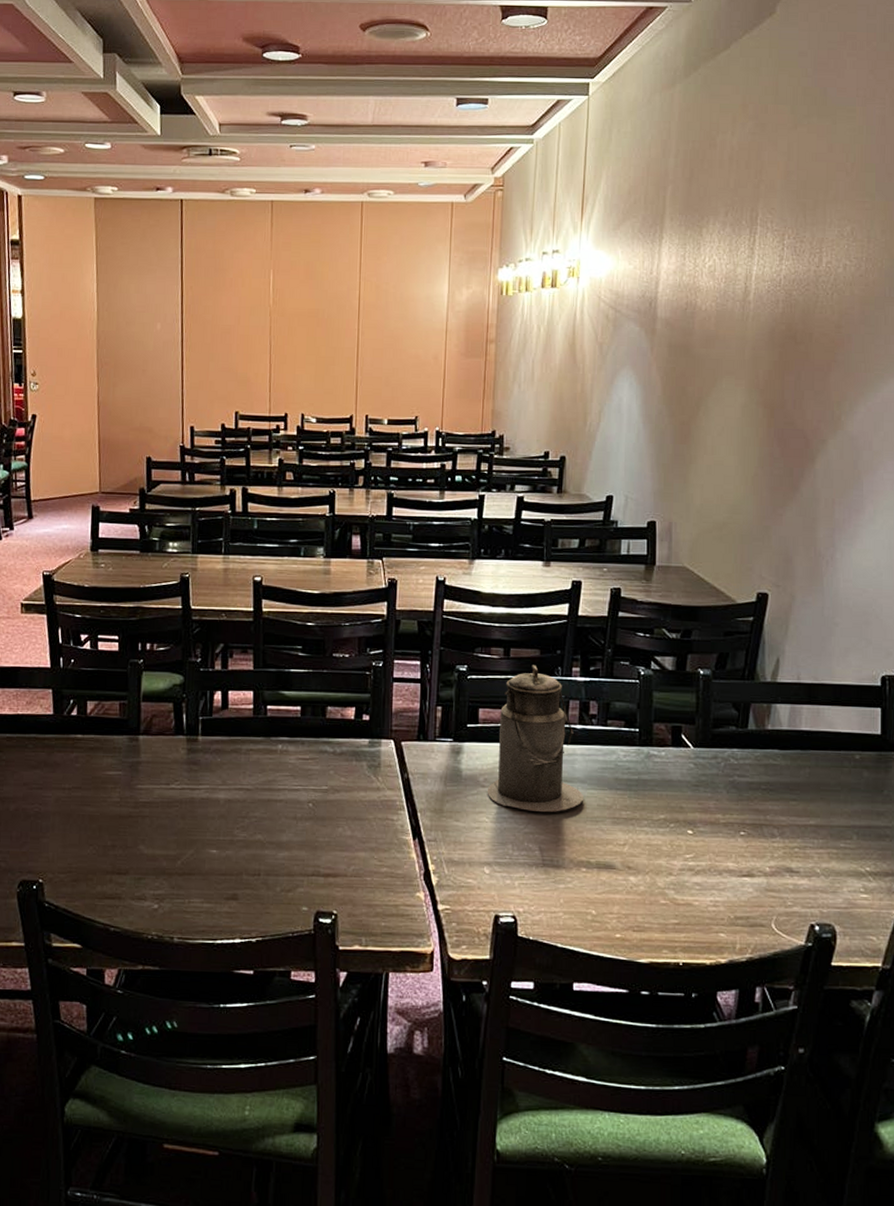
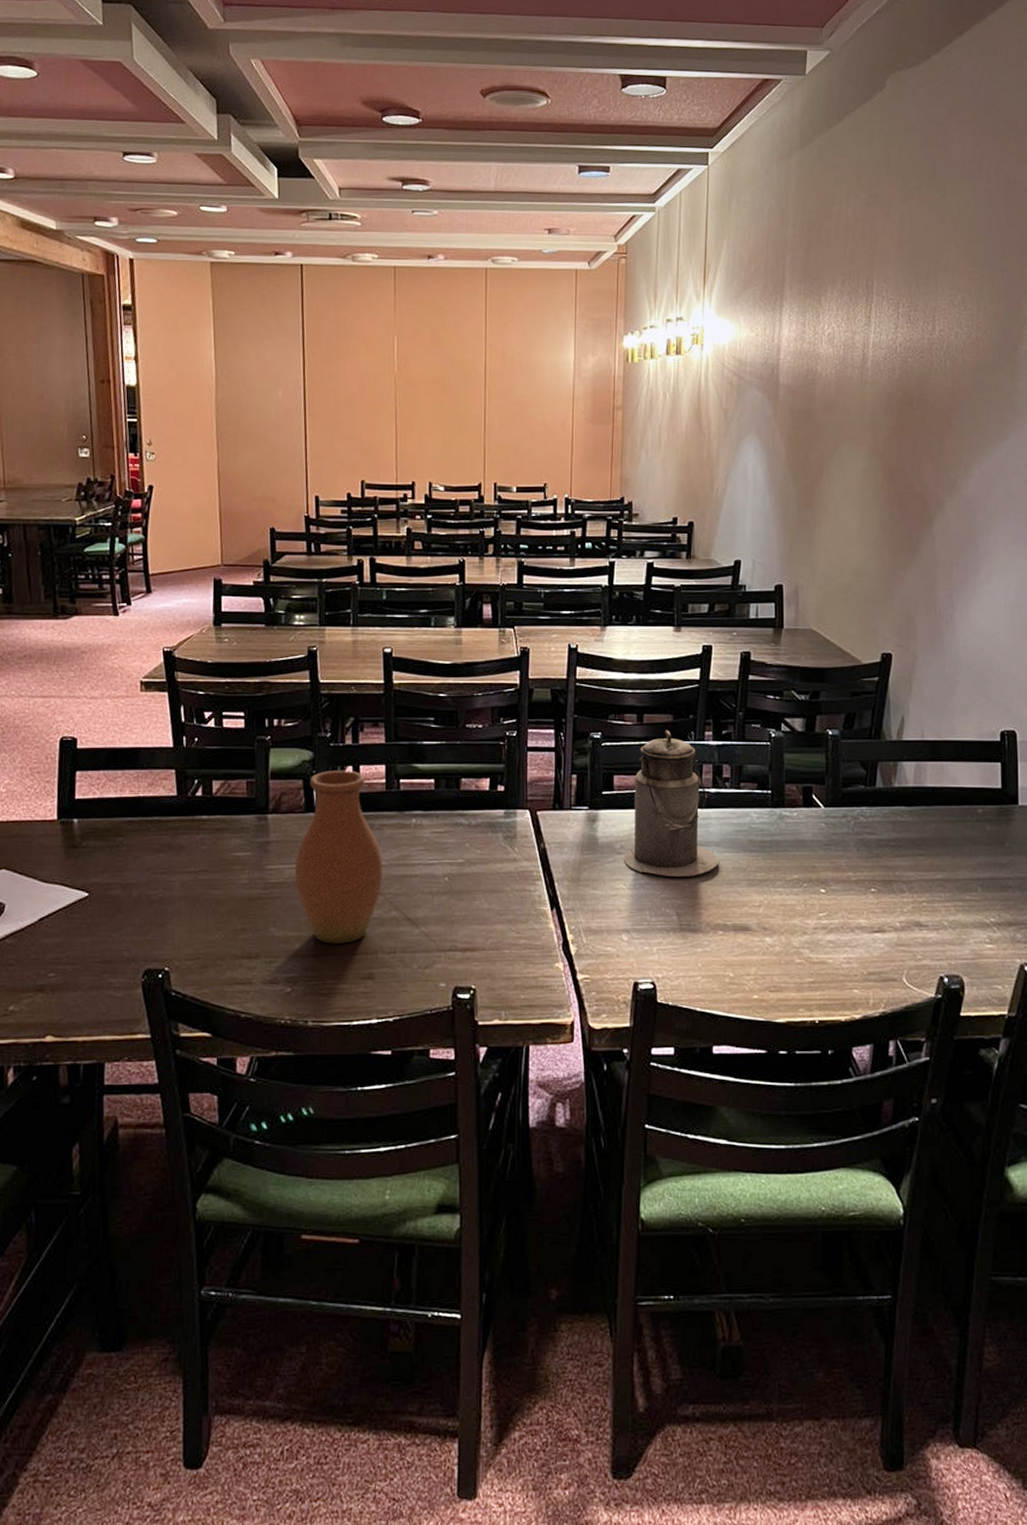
vase: none [163,694,249,864] -> present [294,770,383,944]

